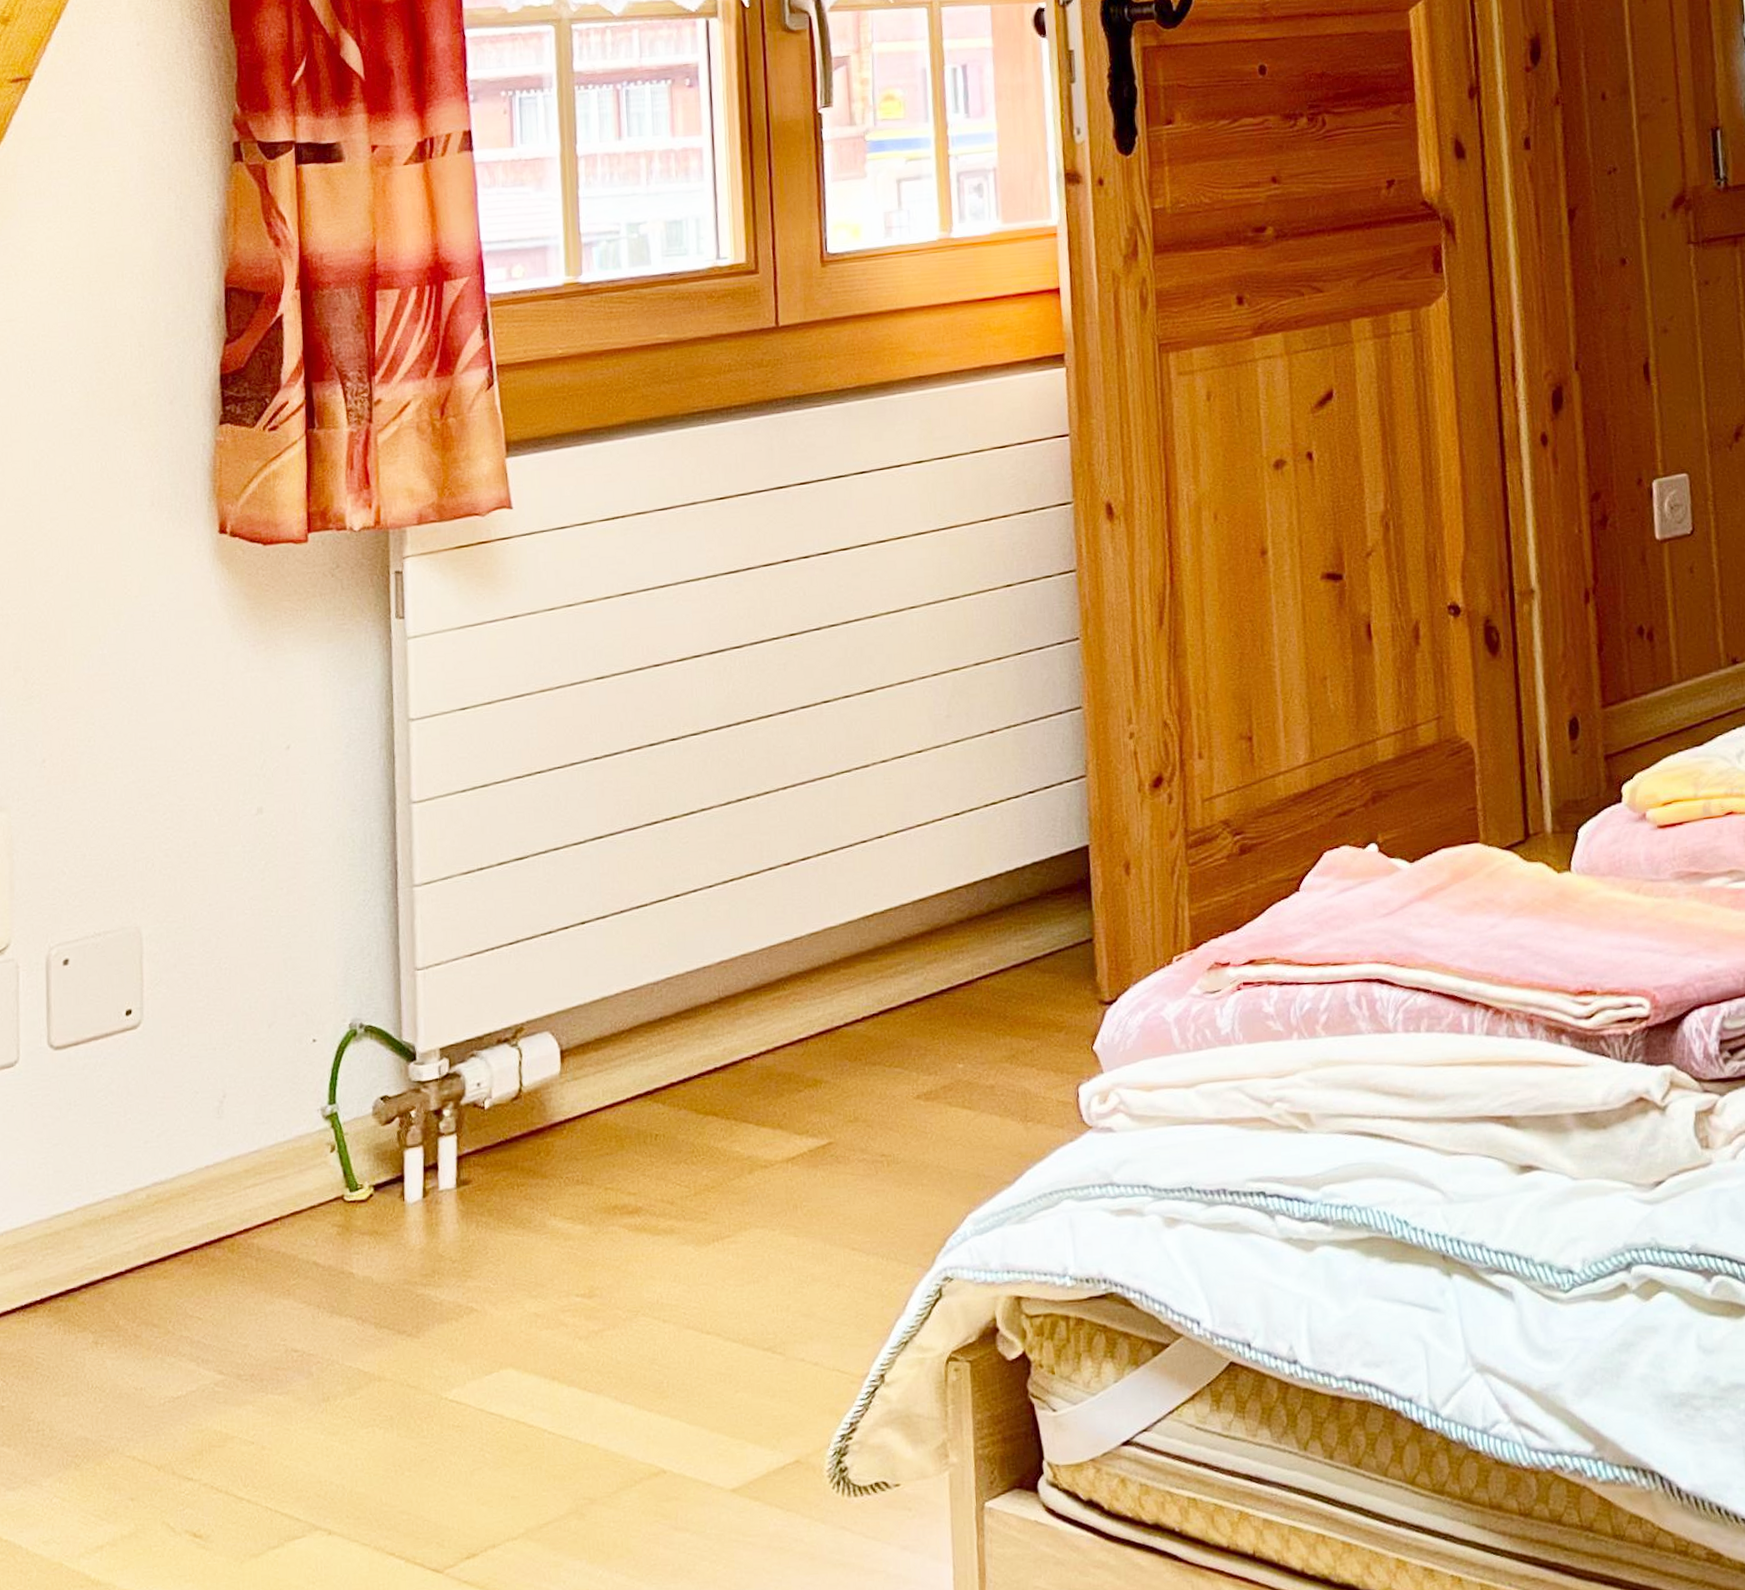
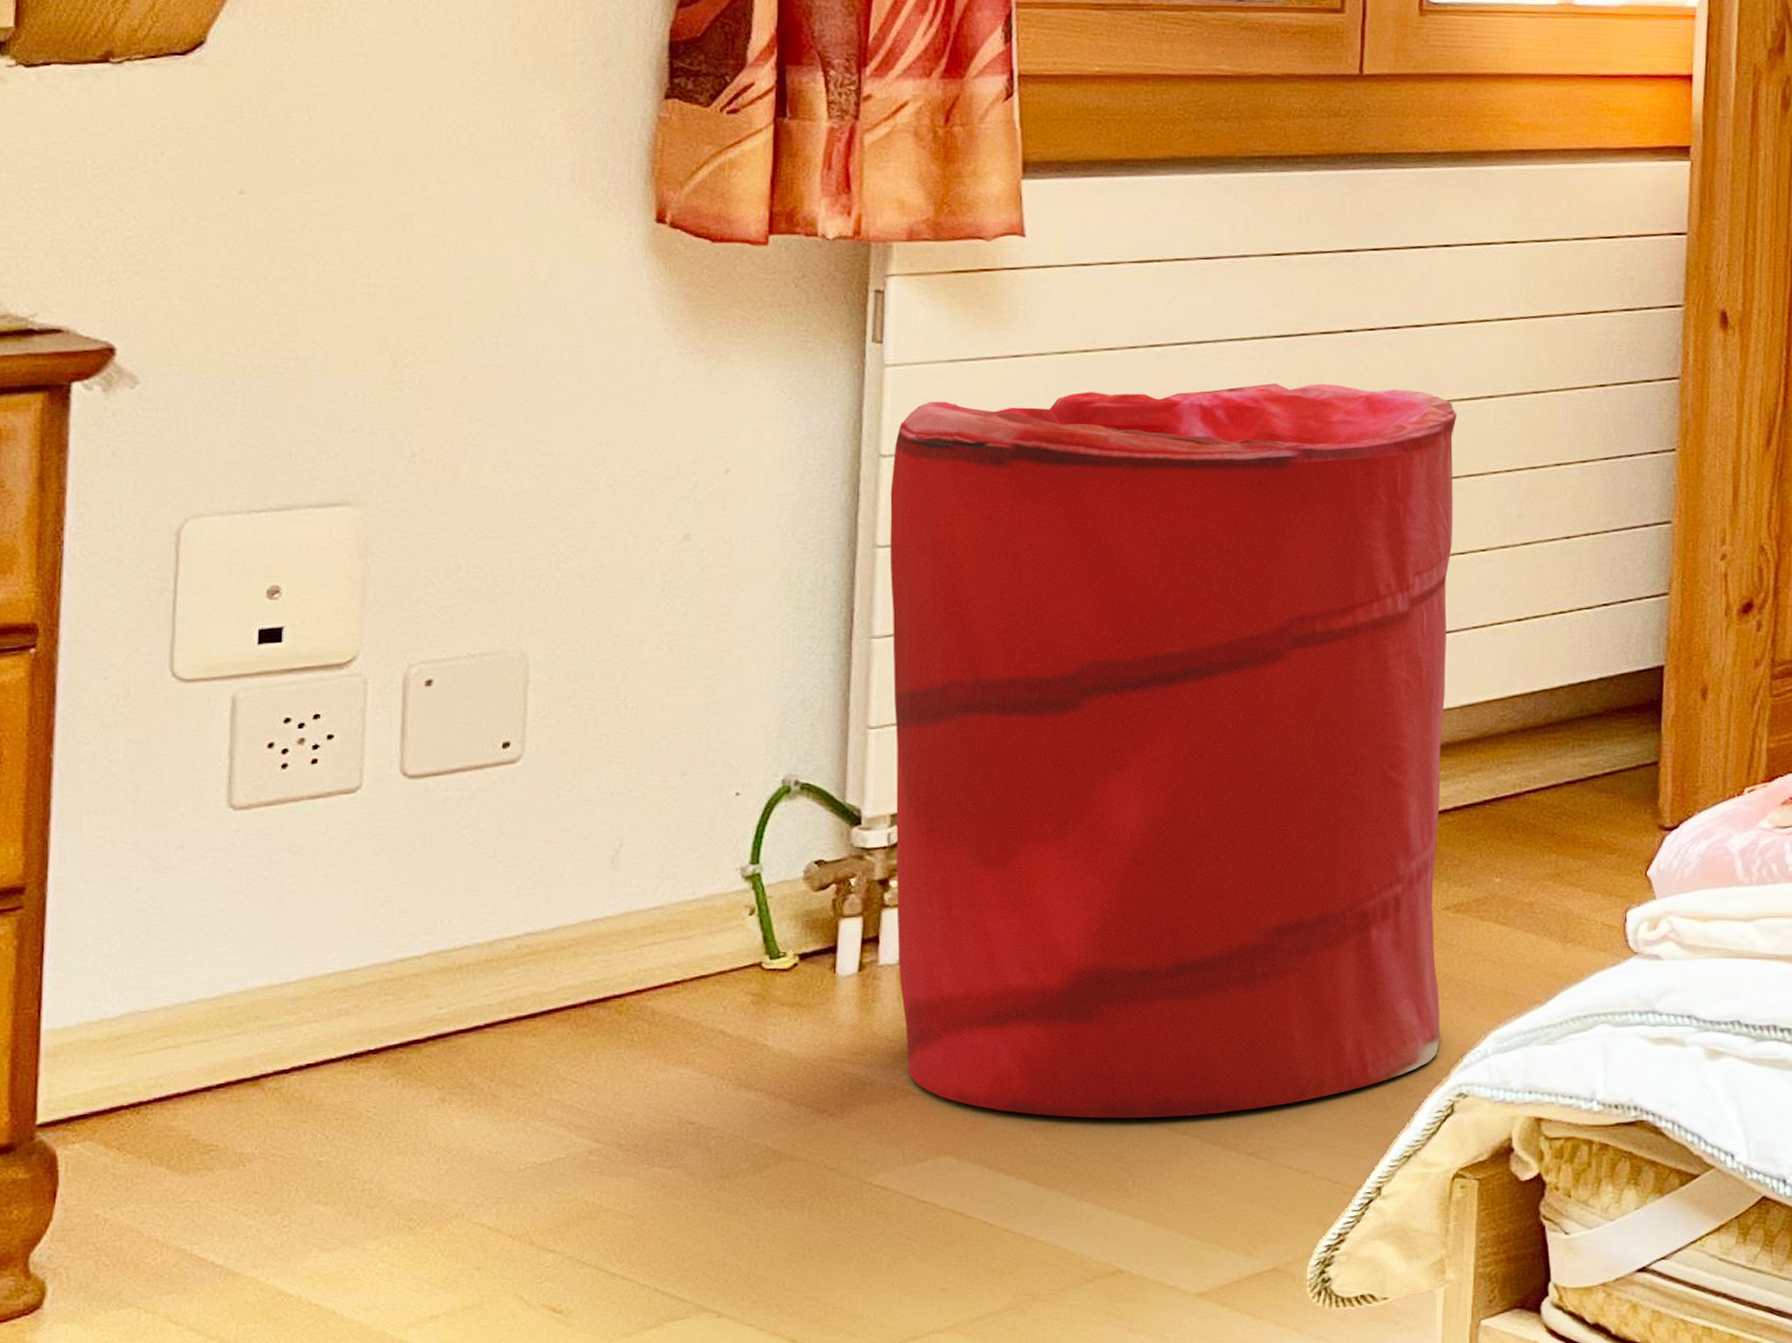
laundry hamper: none [419,609,923,1324] -> present [889,382,1457,1119]

